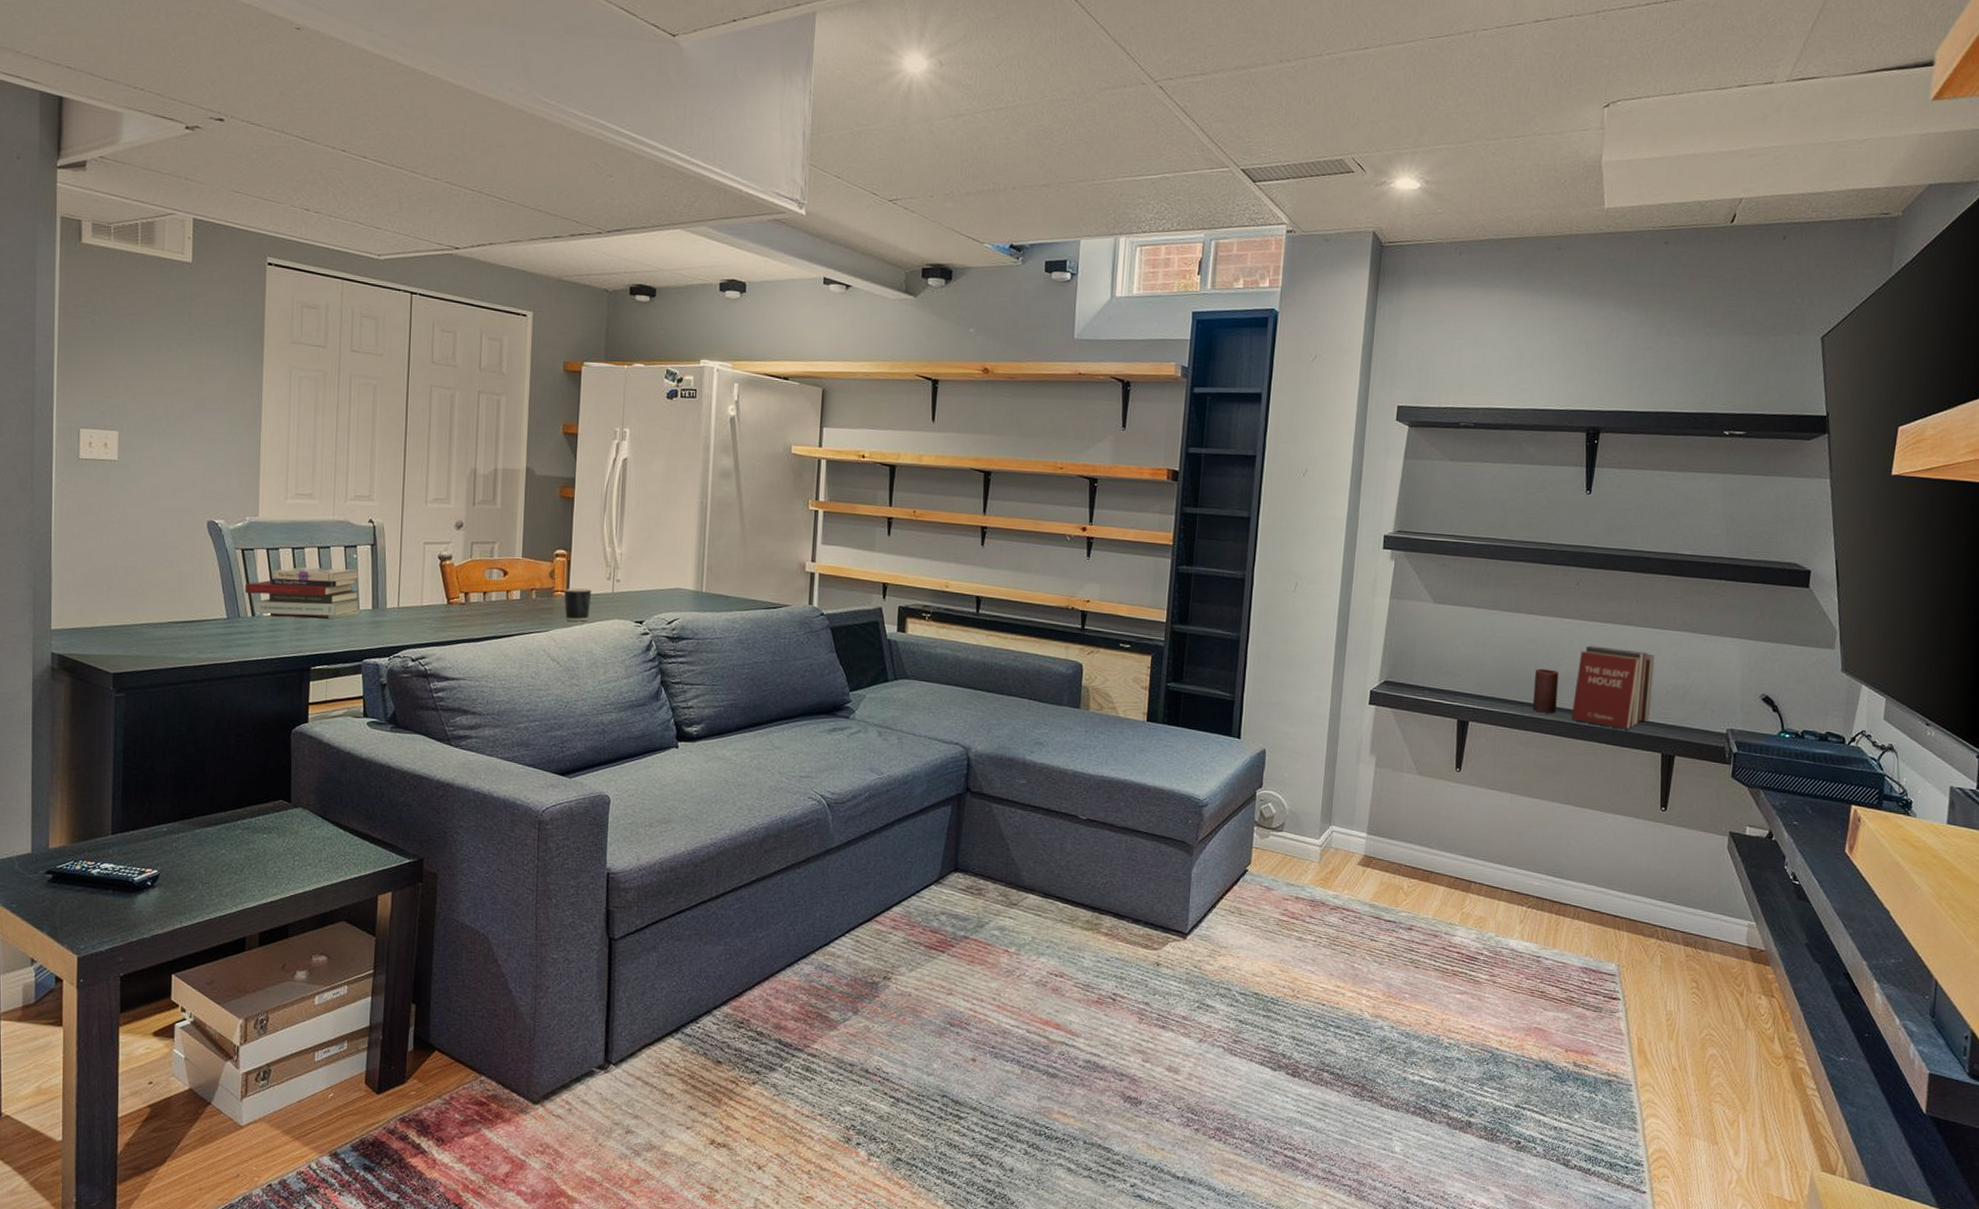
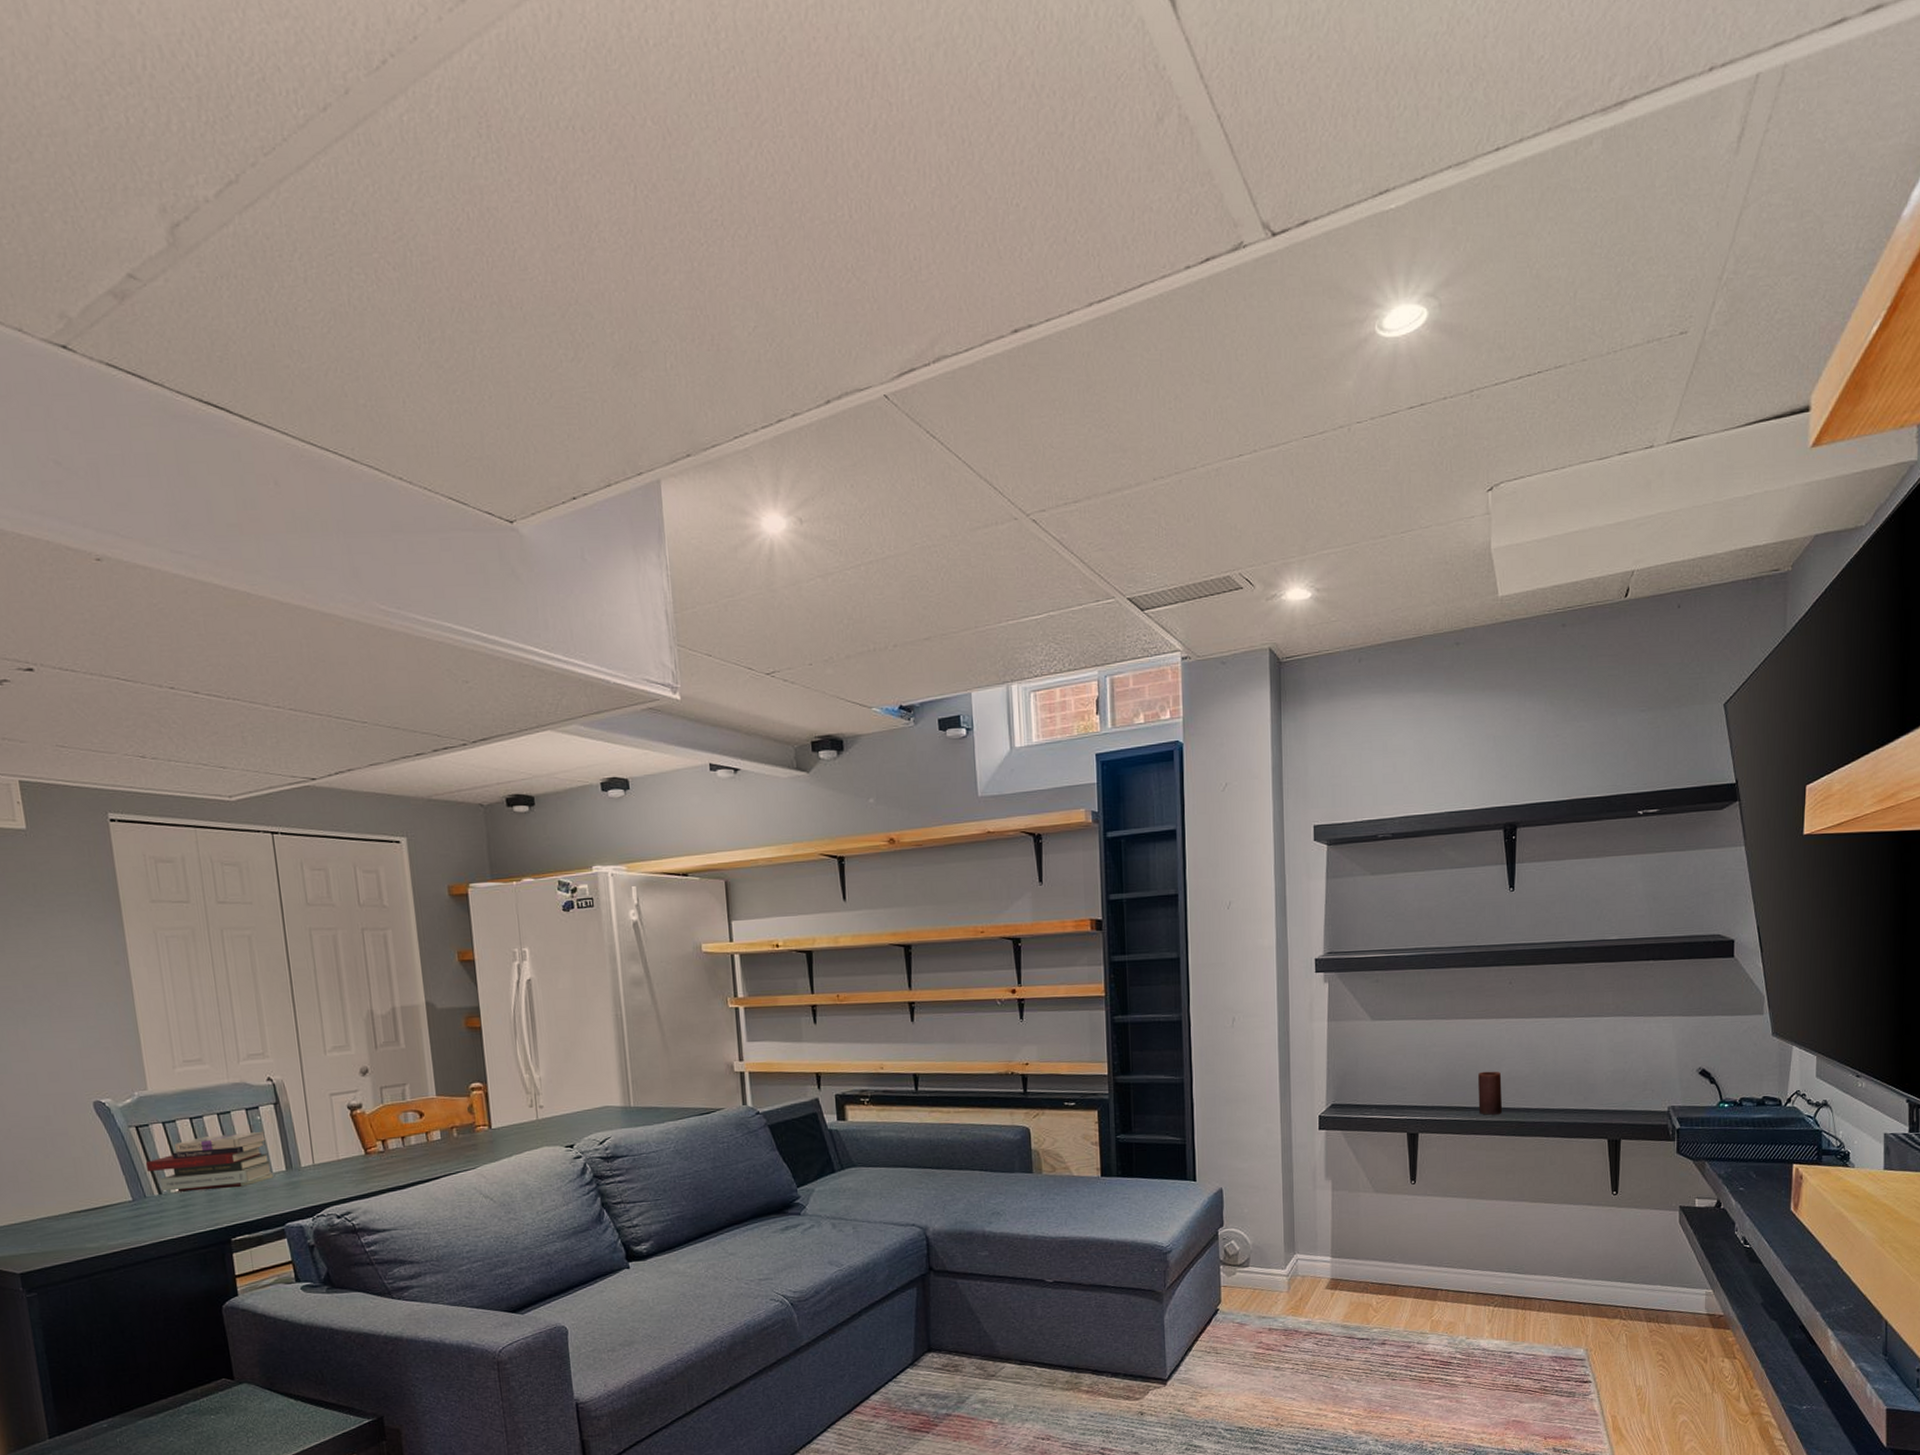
mug: present [564,588,592,622] -> none [486,1119,517,1155]
books: present [1571,645,1654,730] -> none [1518,1042,1593,1121]

